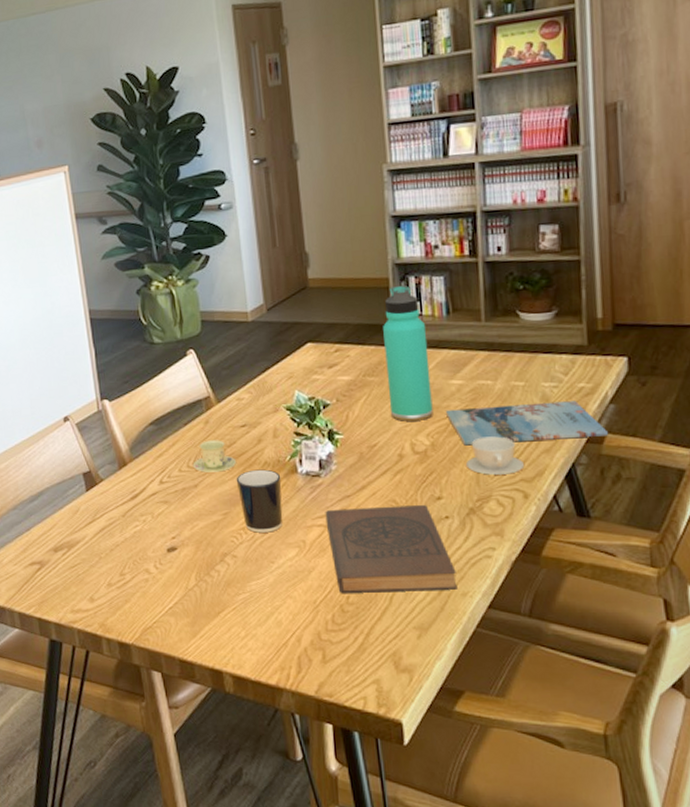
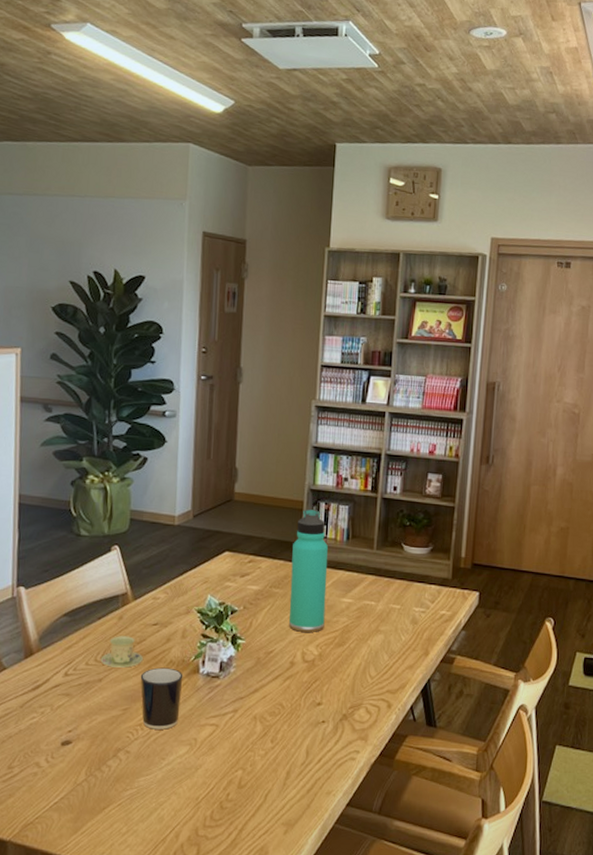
book: present [325,504,457,593] -> none [218,709,325,790]
magazine: present [445,401,609,446] -> none [334,624,459,658]
teacup: present [466,436,525,475] -> none [345,651,392,686]

